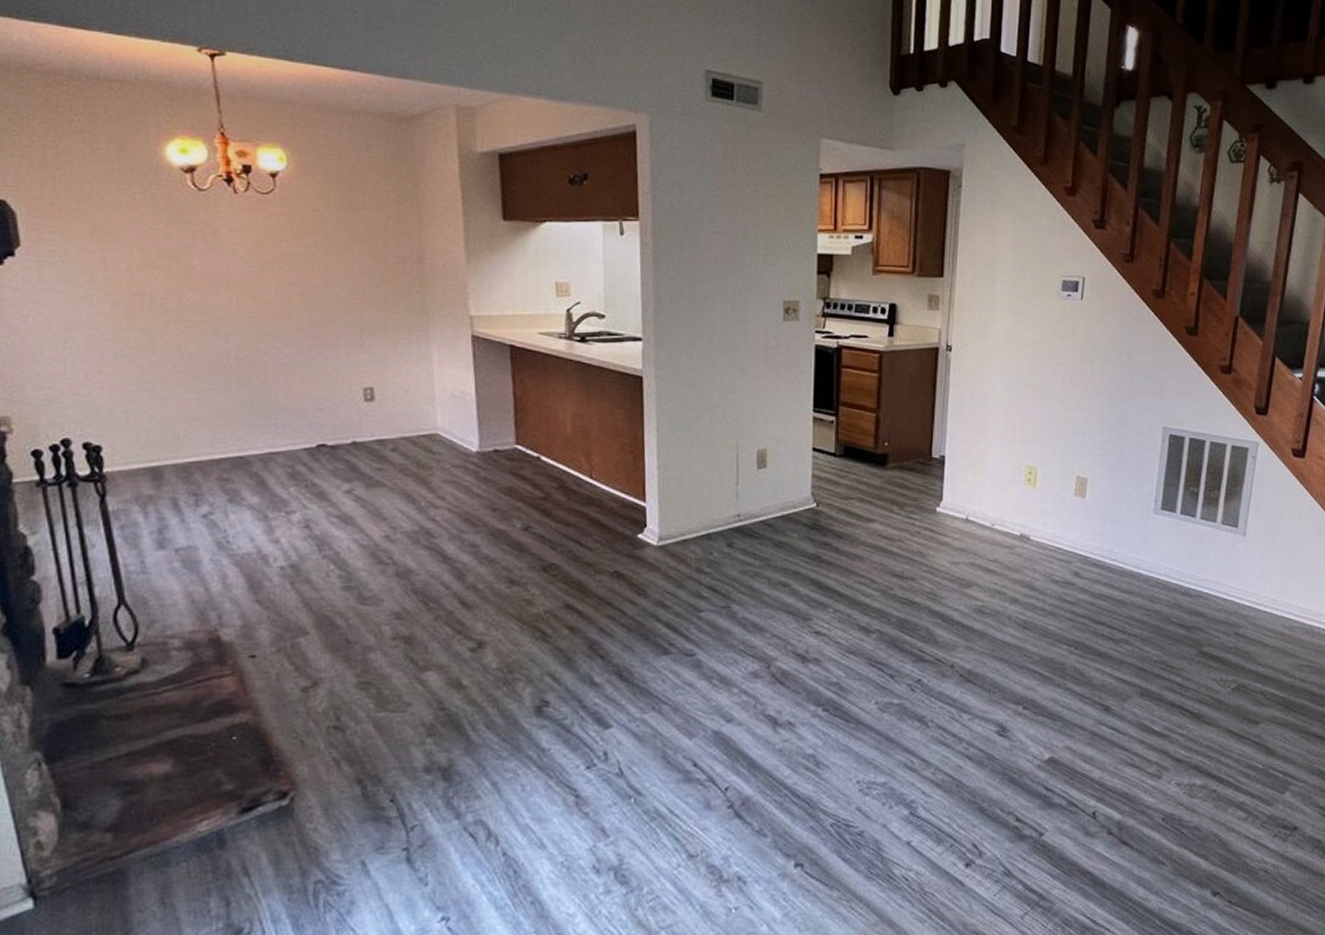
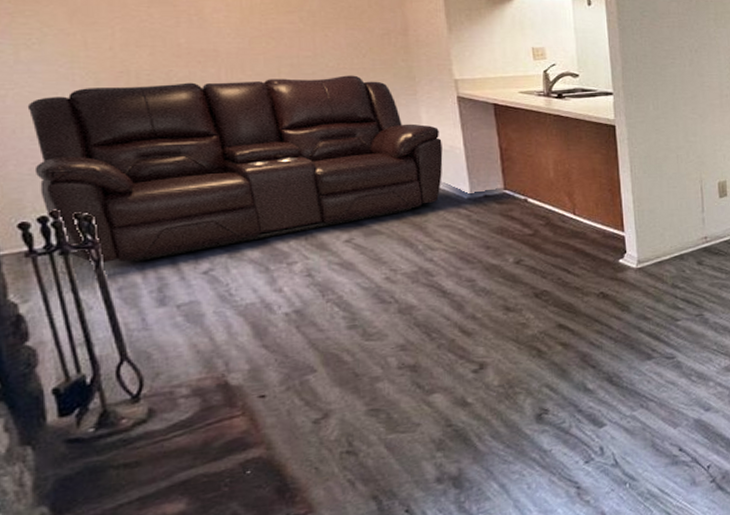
sofa: none [47,306,453,500] -> present [27,75,443,264]

